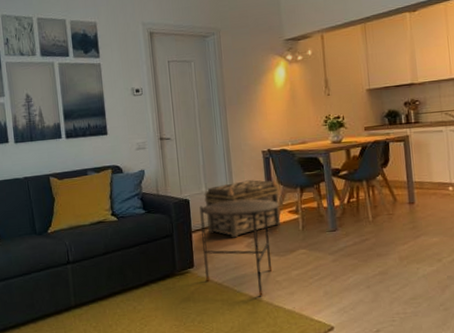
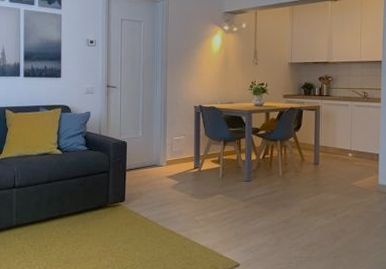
side table: present [199,198,279,297] -> none [133,146,204,232]
basket: present [204,177,281,238] -> none [140,129,206,179]

